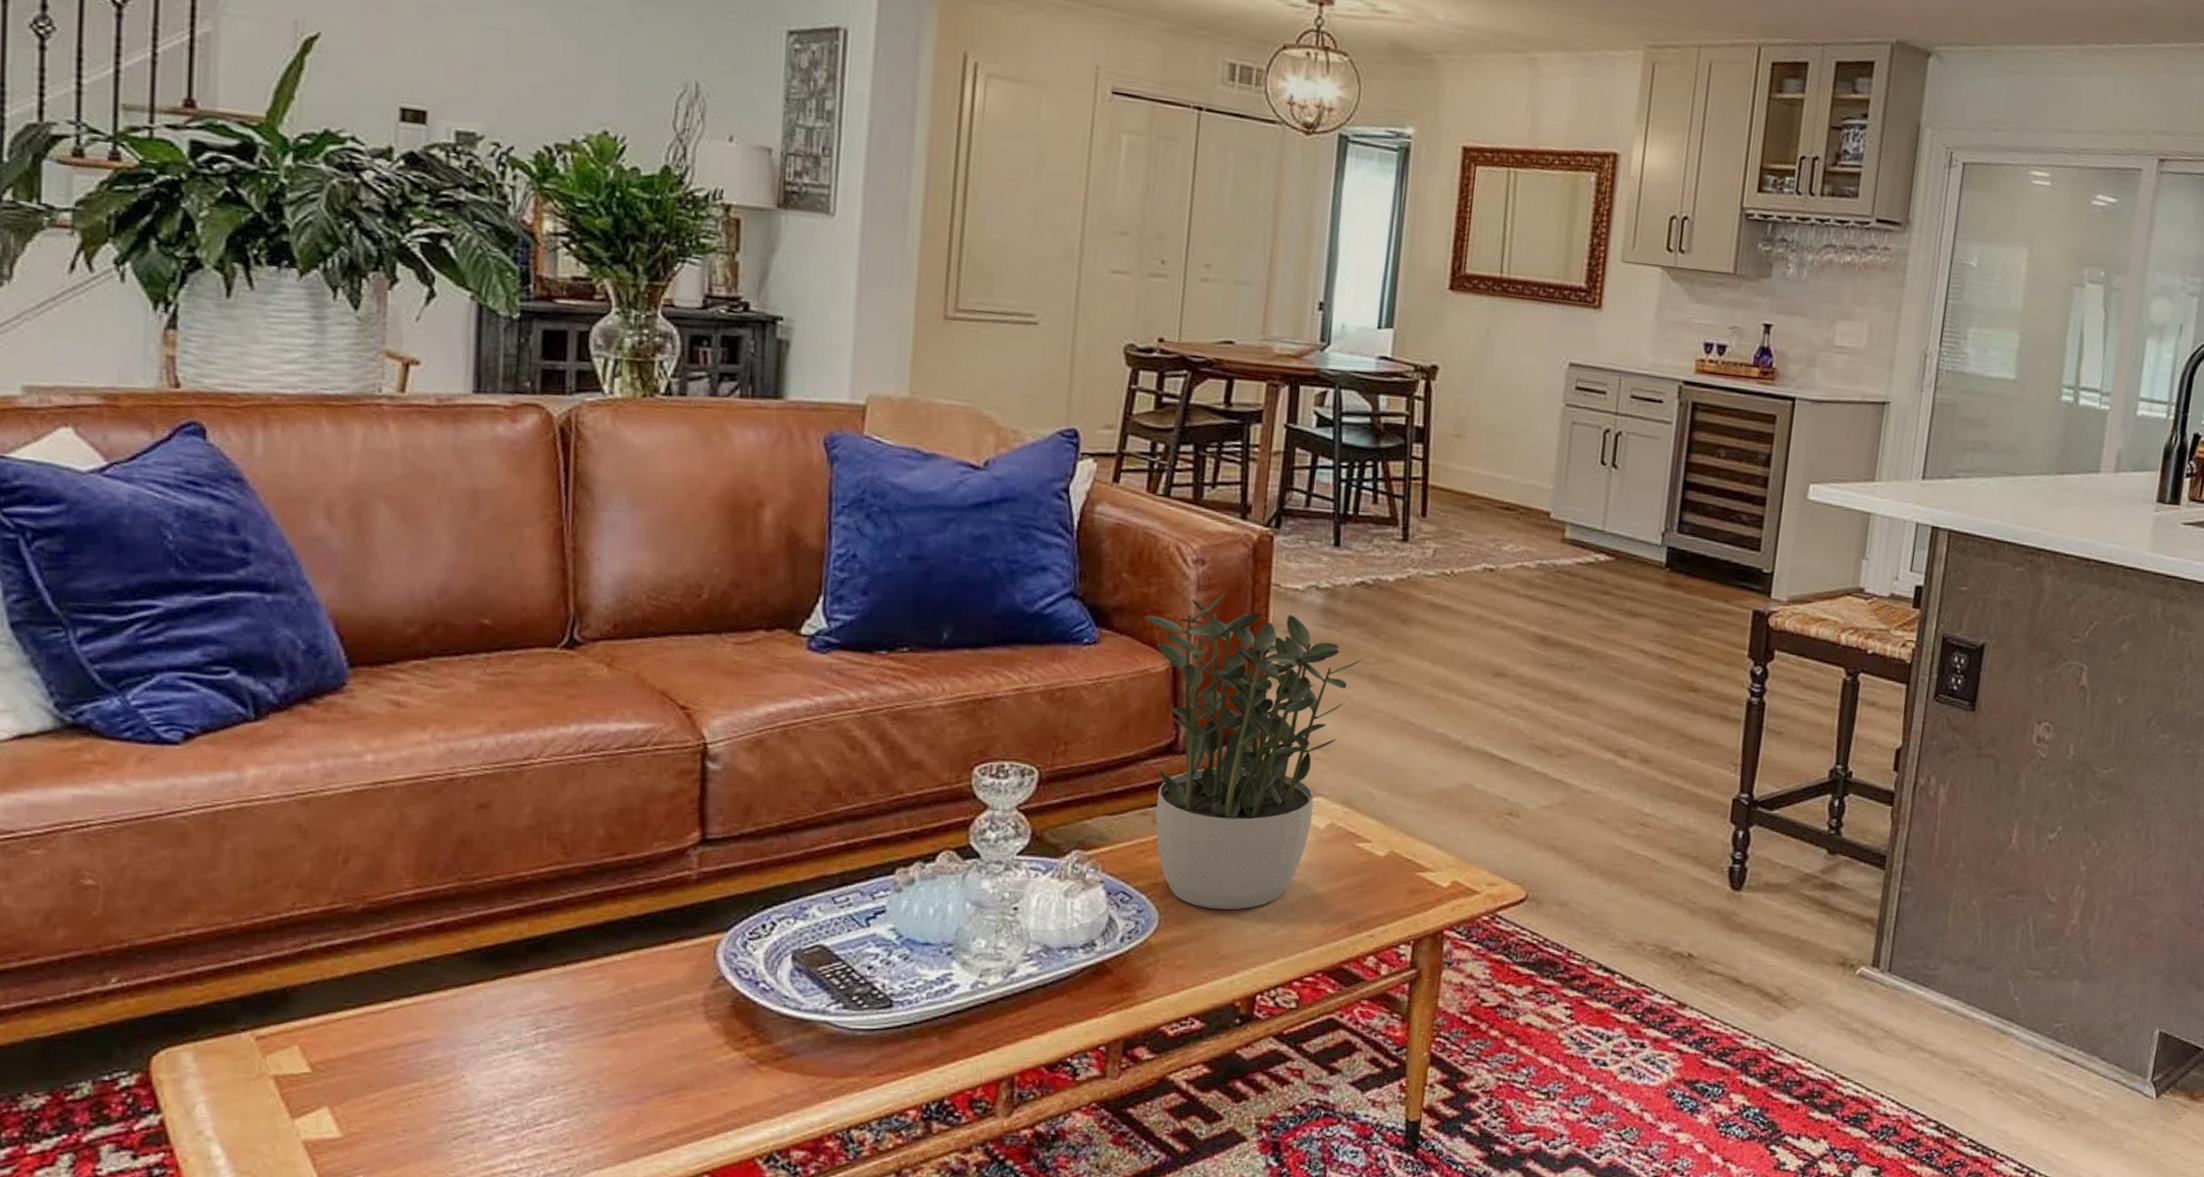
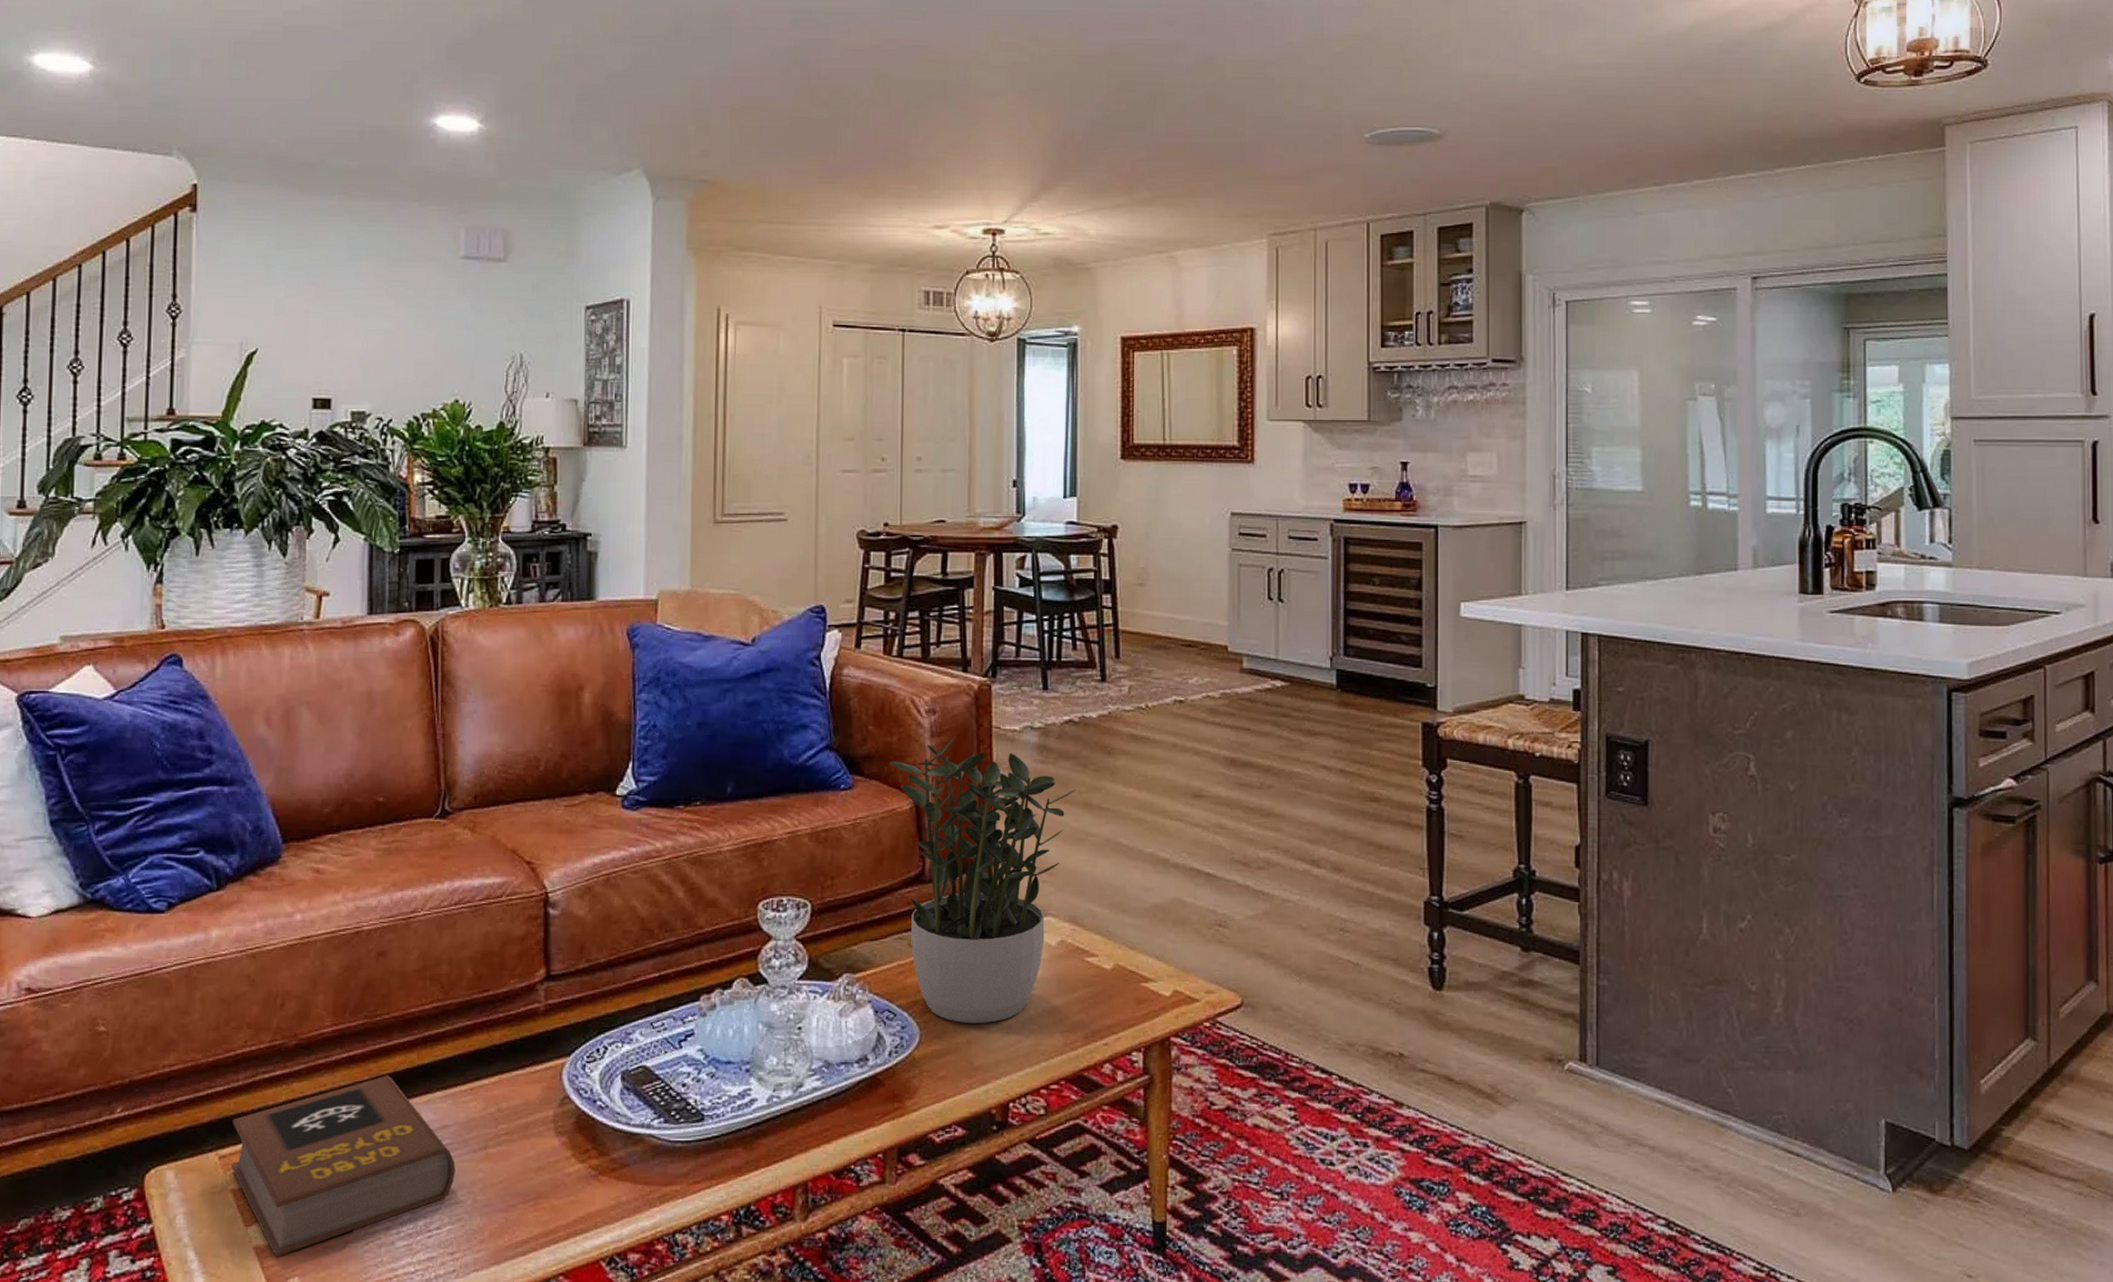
book: none [273,947,575,1152] -> present [232,1075,455,1256]

